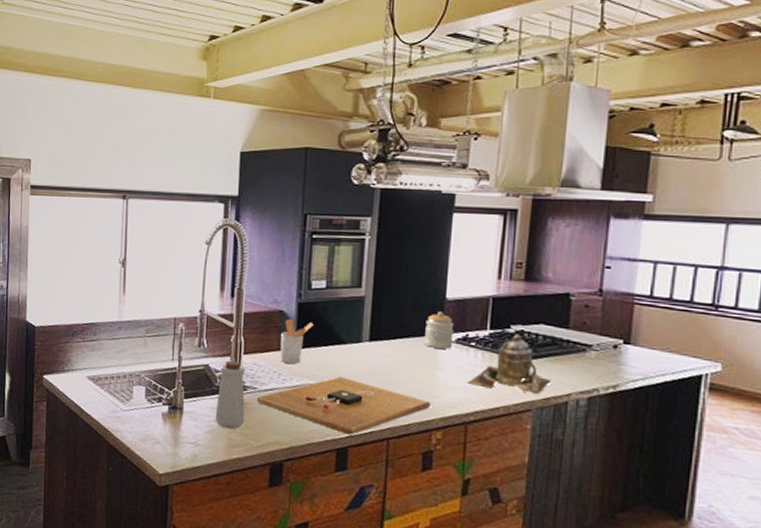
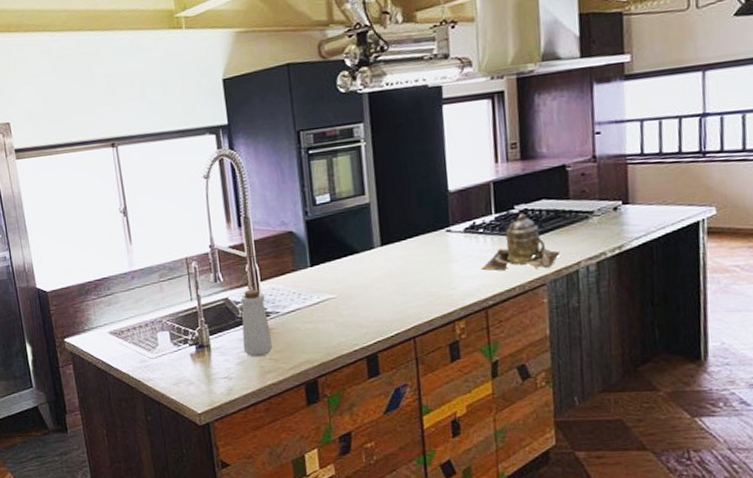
cutting board: present [257,376,430,435] -> none [281,285,450,341]
utensil holder: present [280,318,314,364] -> none [293,237,324,282]
jar: present [423,311,454,349] -> none [433,204,462,242]

